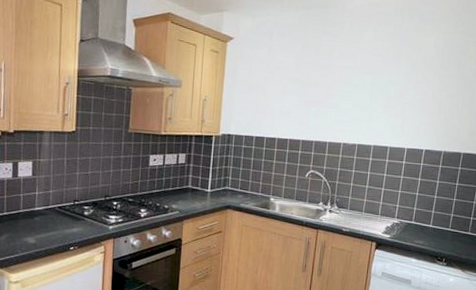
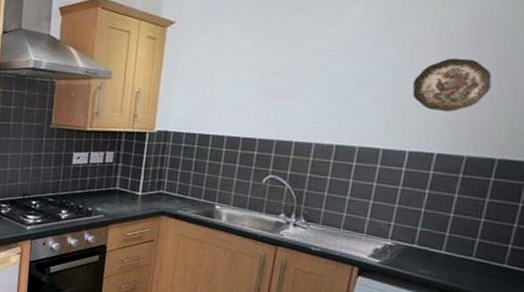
decorative plate: none [408,75,458,118] -> present [412,58,492,113]

